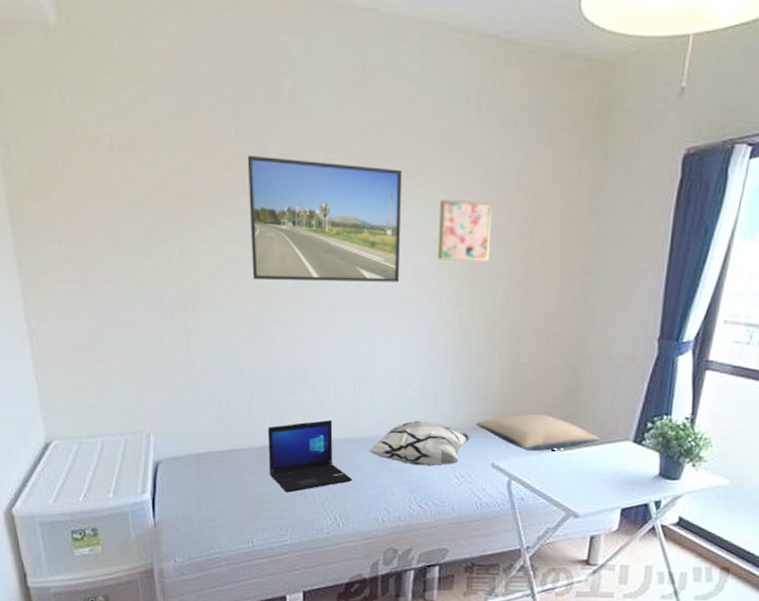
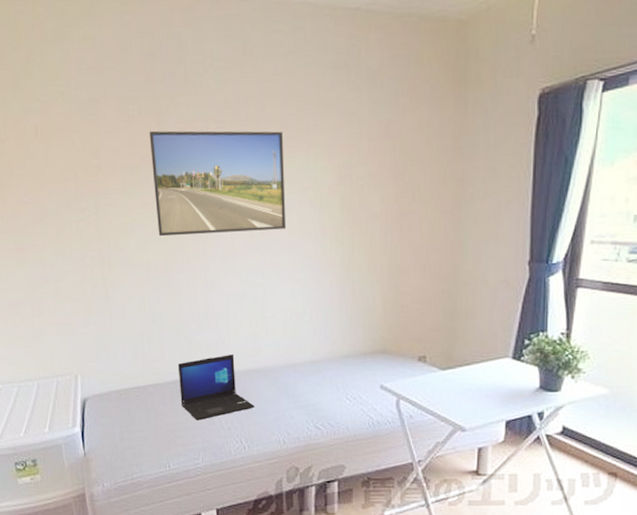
decorative pillow: present [368,420,472,467] -> none [268,349,360,391]
wall art: present [437,199,493,262] -> none [318,152,366,207]
pillow: present [475,413,601,451] -> none [363,337,481,372]

